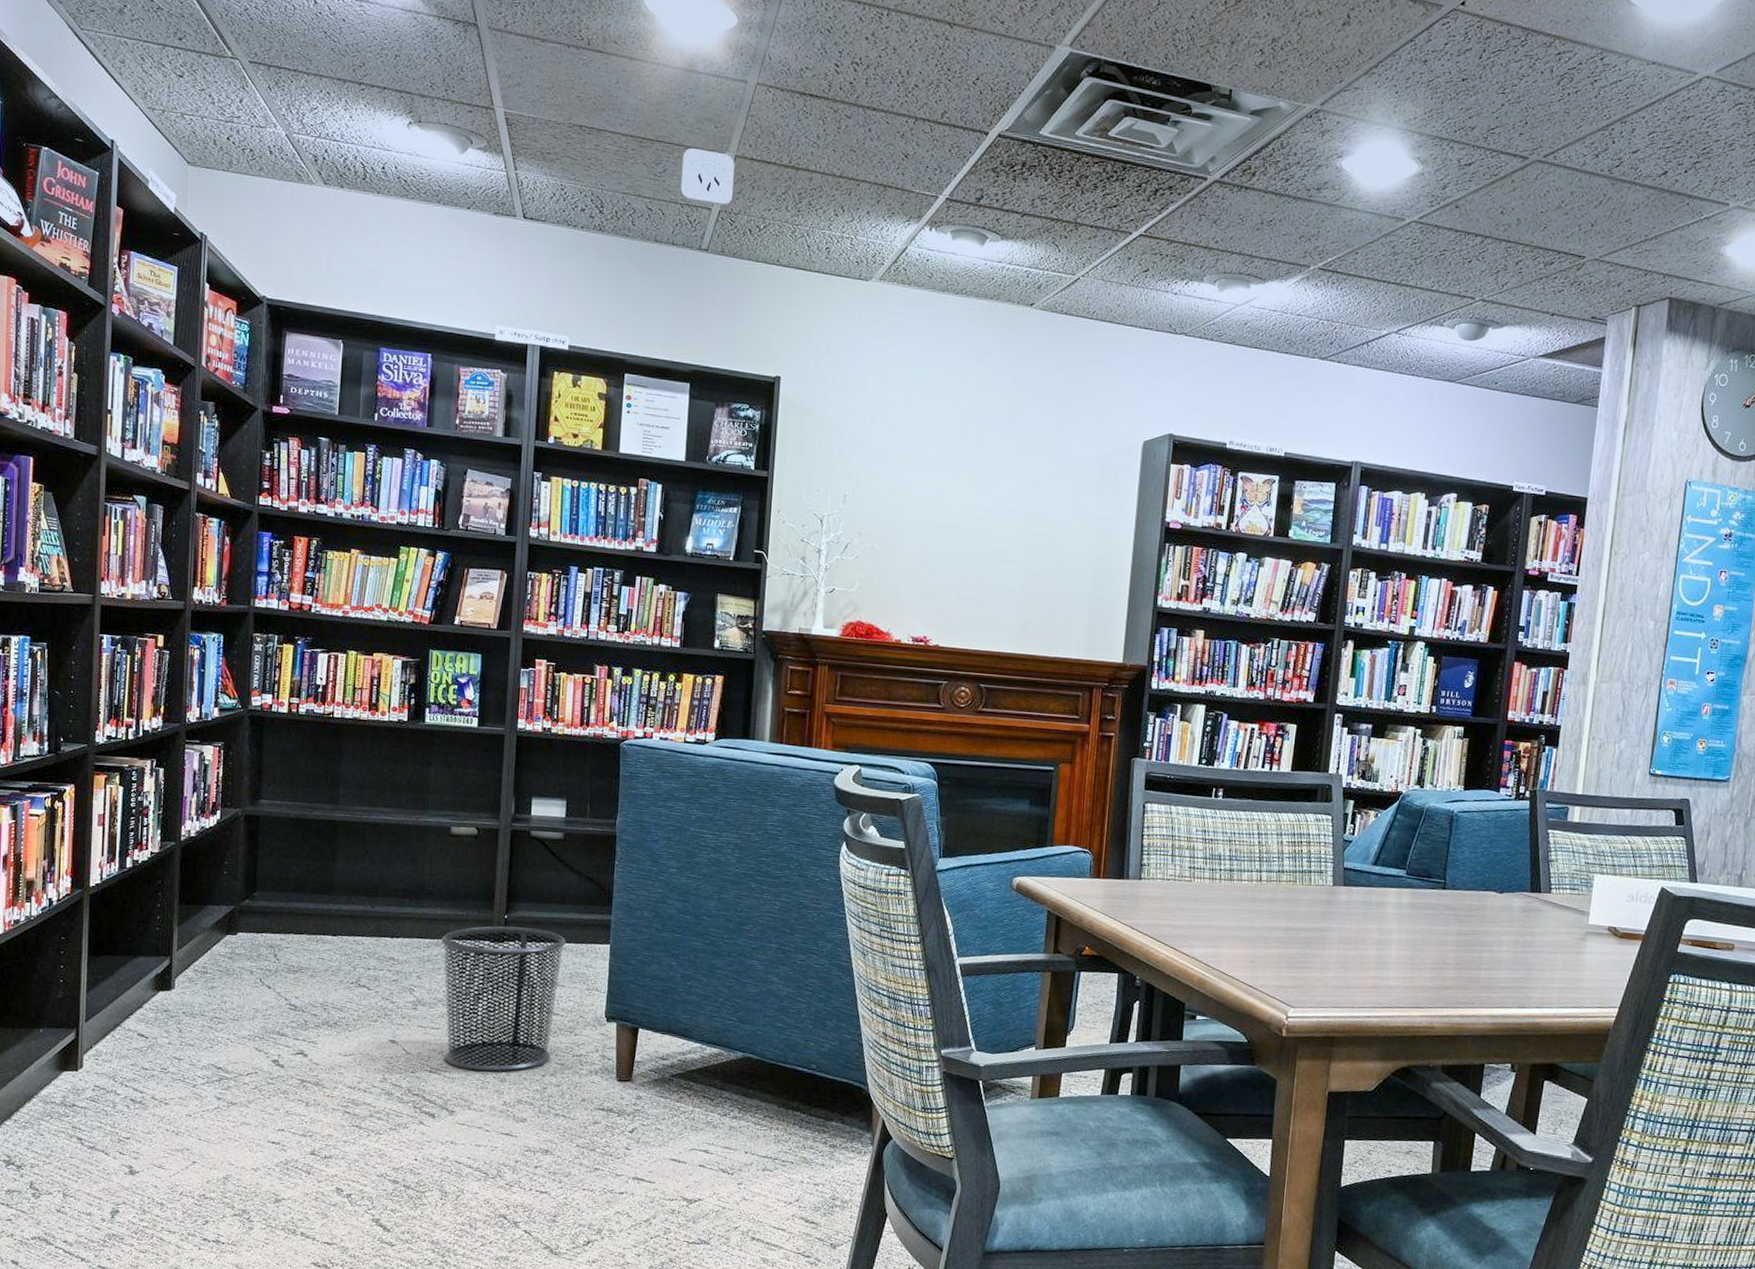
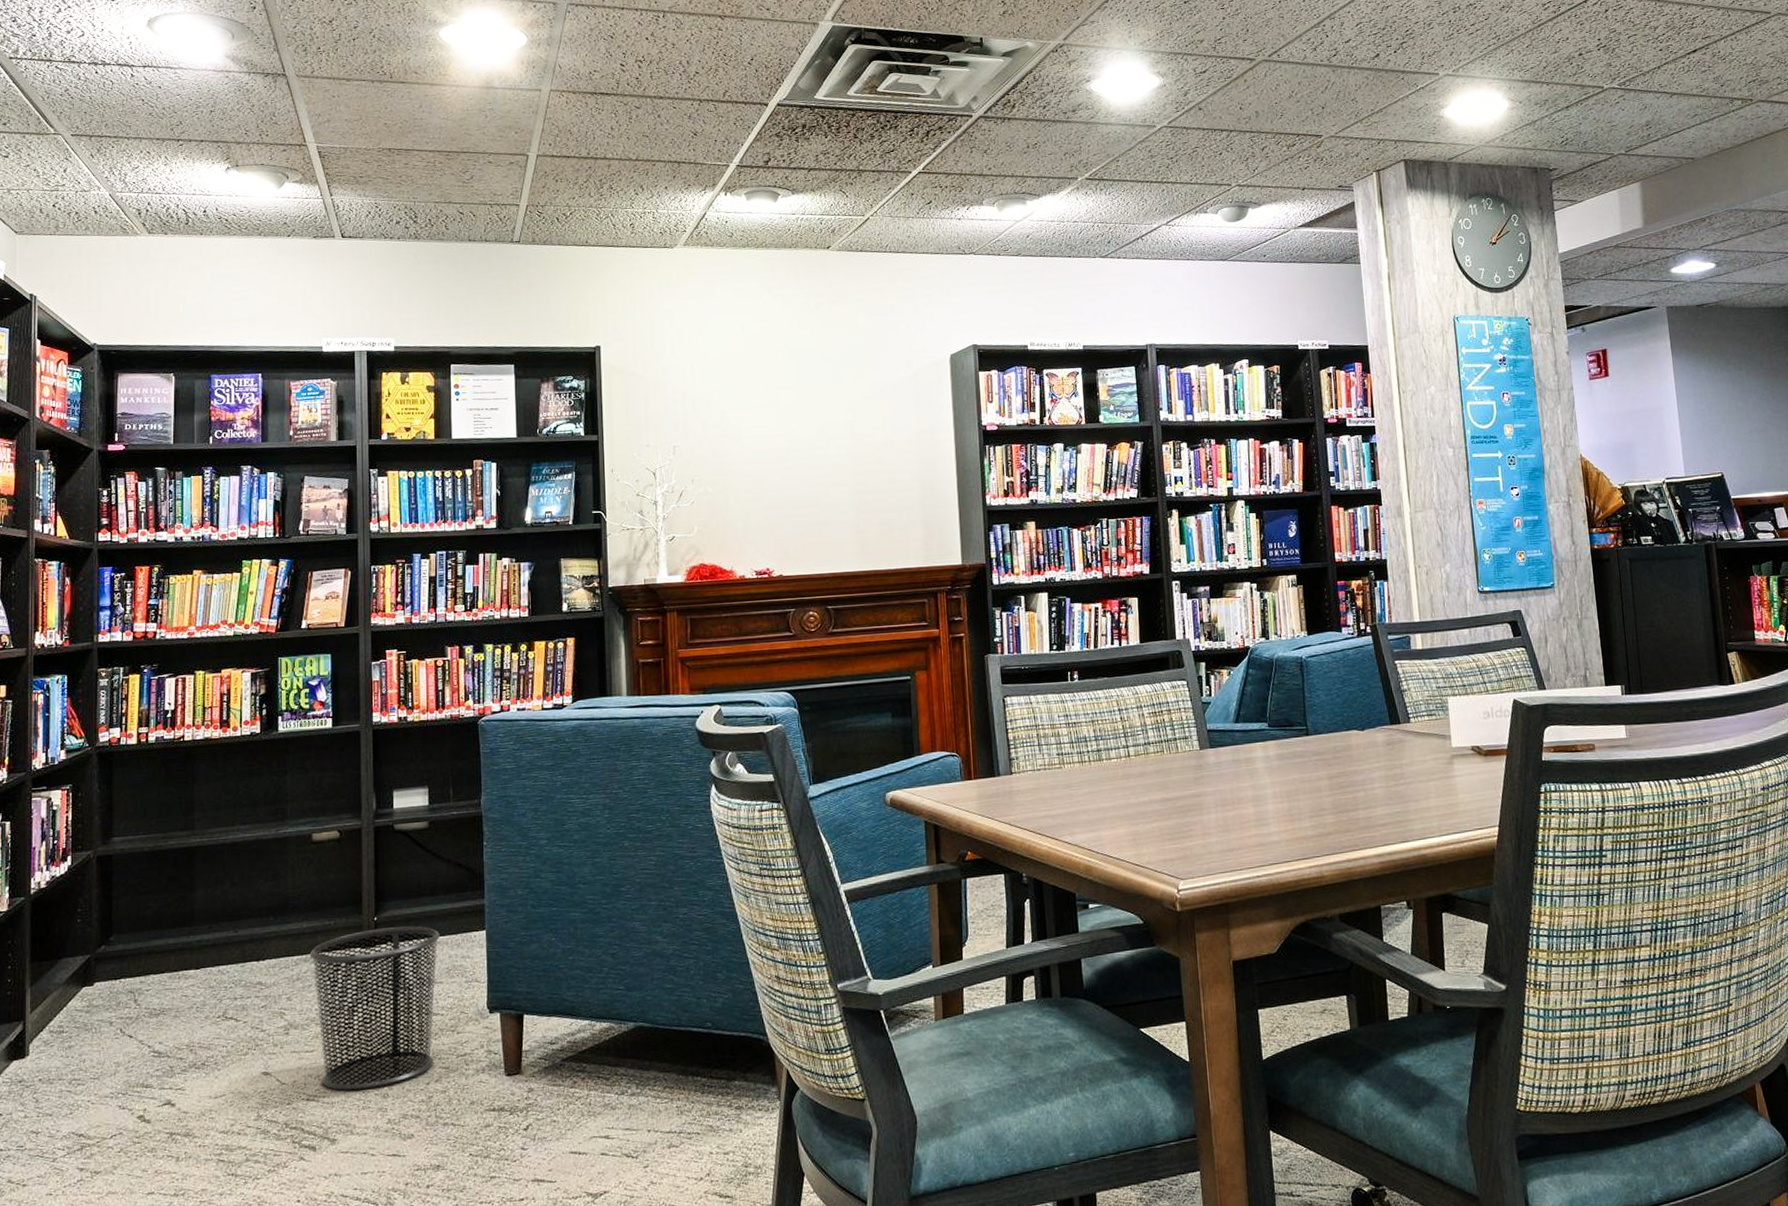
smoke detector: present [680,148,735,206] -> none [487,153,538,201]

